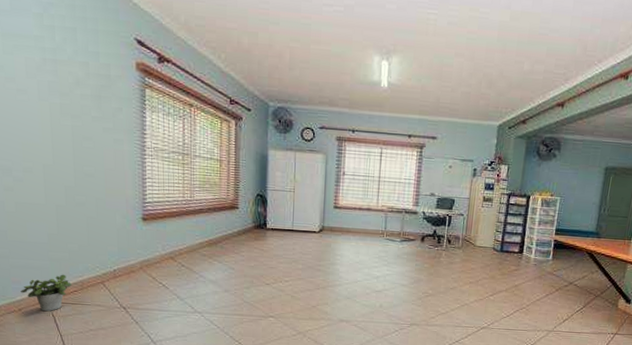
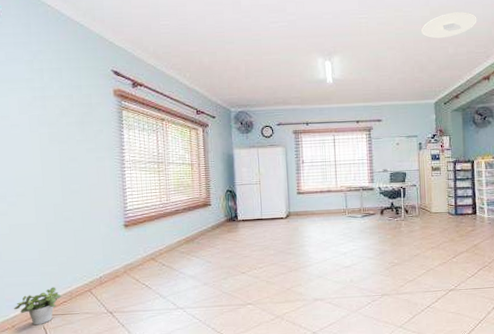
ceiling light: none [497,21,563,51] -> present [421,12,477,39]

